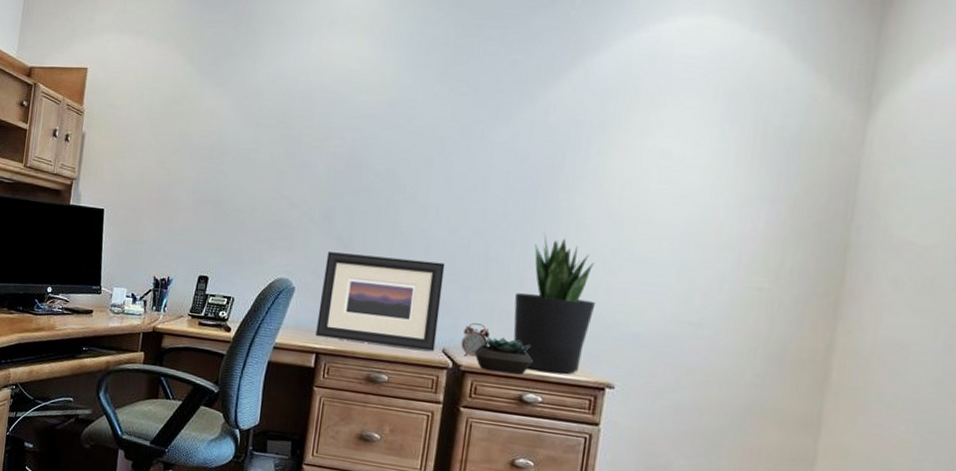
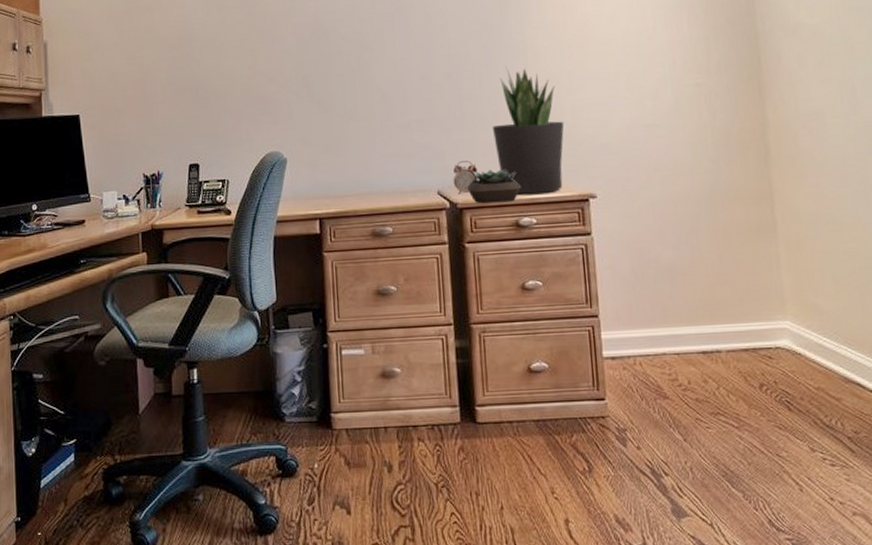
picture frame: present [315,252,445,351] -> none [311,110,431,203]

